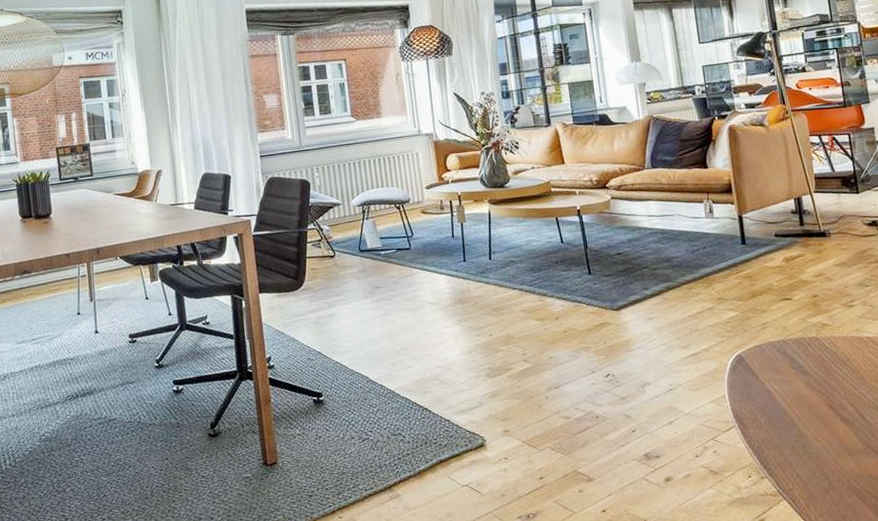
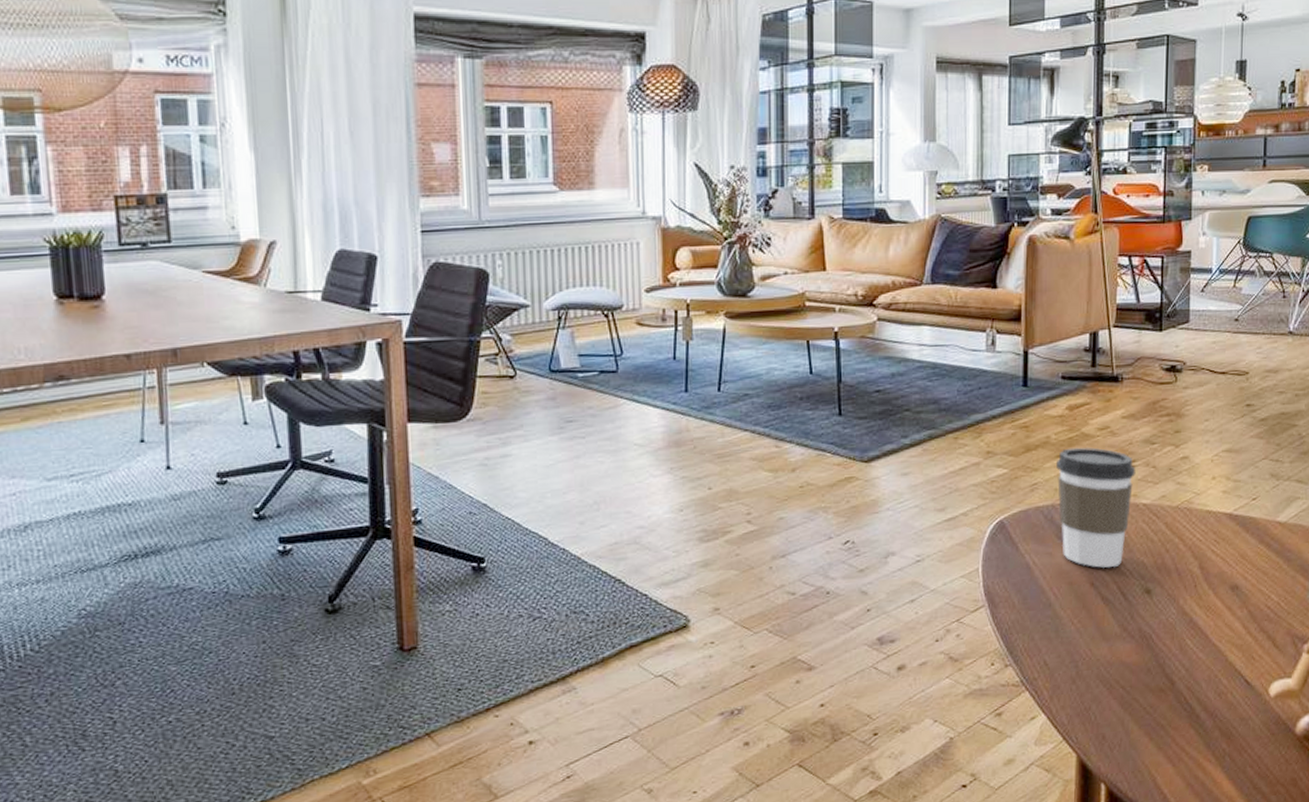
coffee cup: none [781,291,856,393] -> present [1056,447,1136,568]

